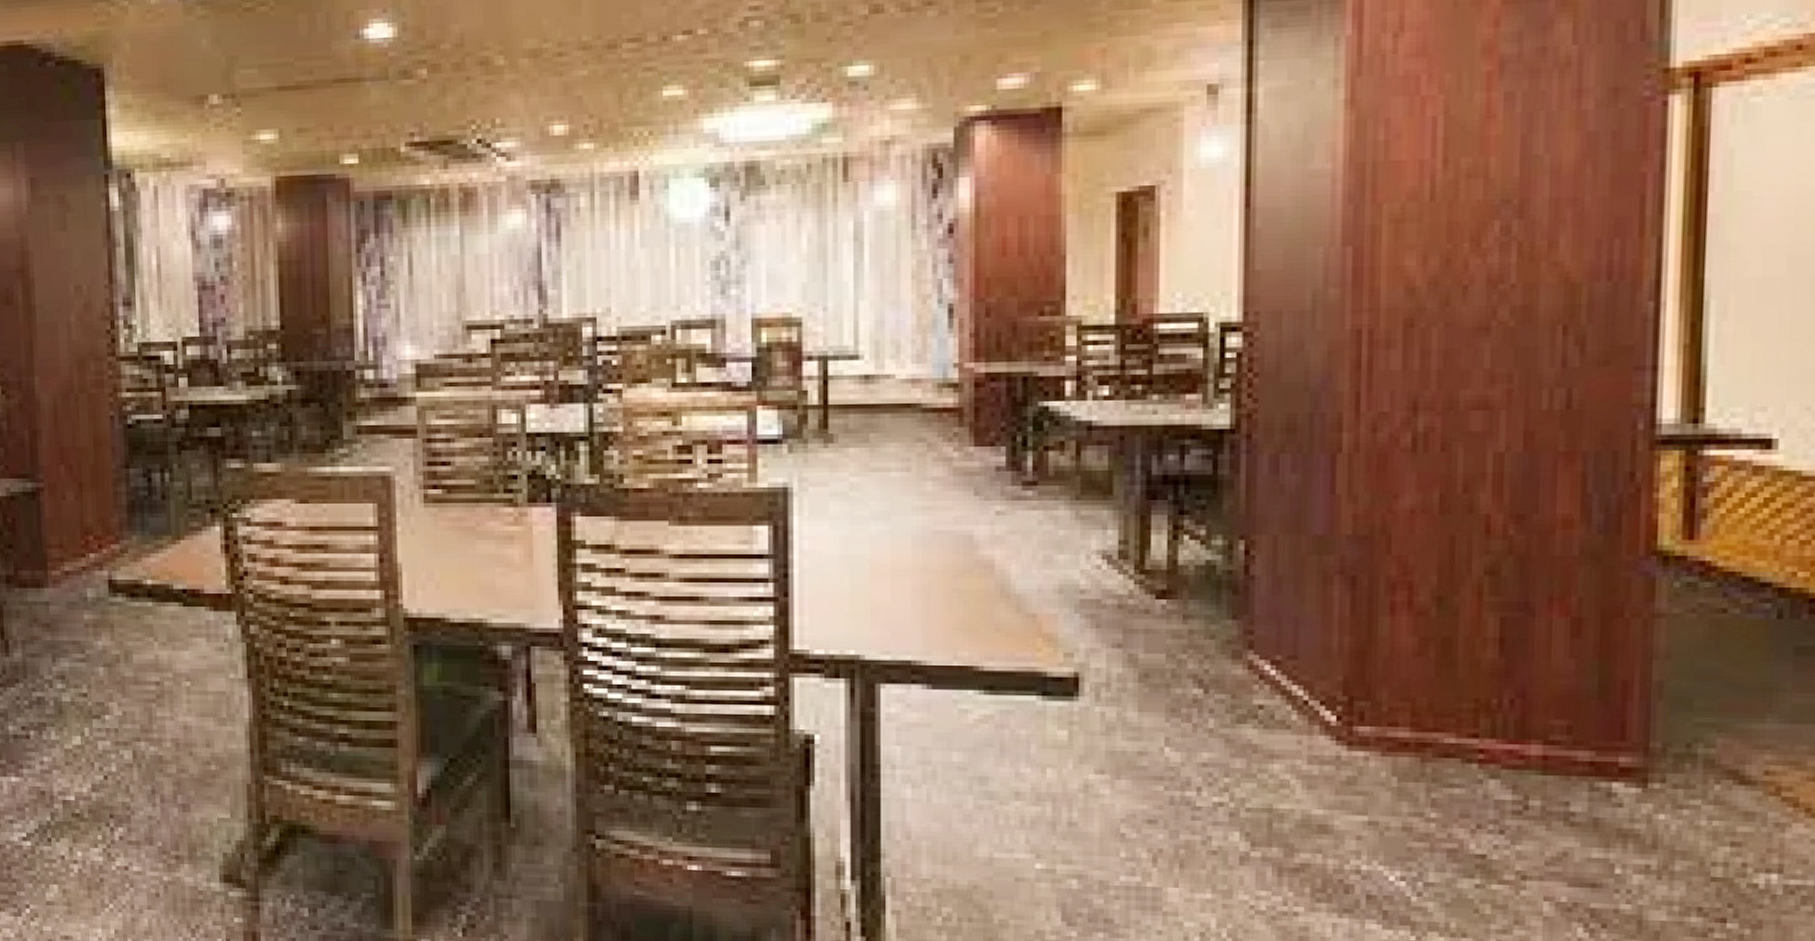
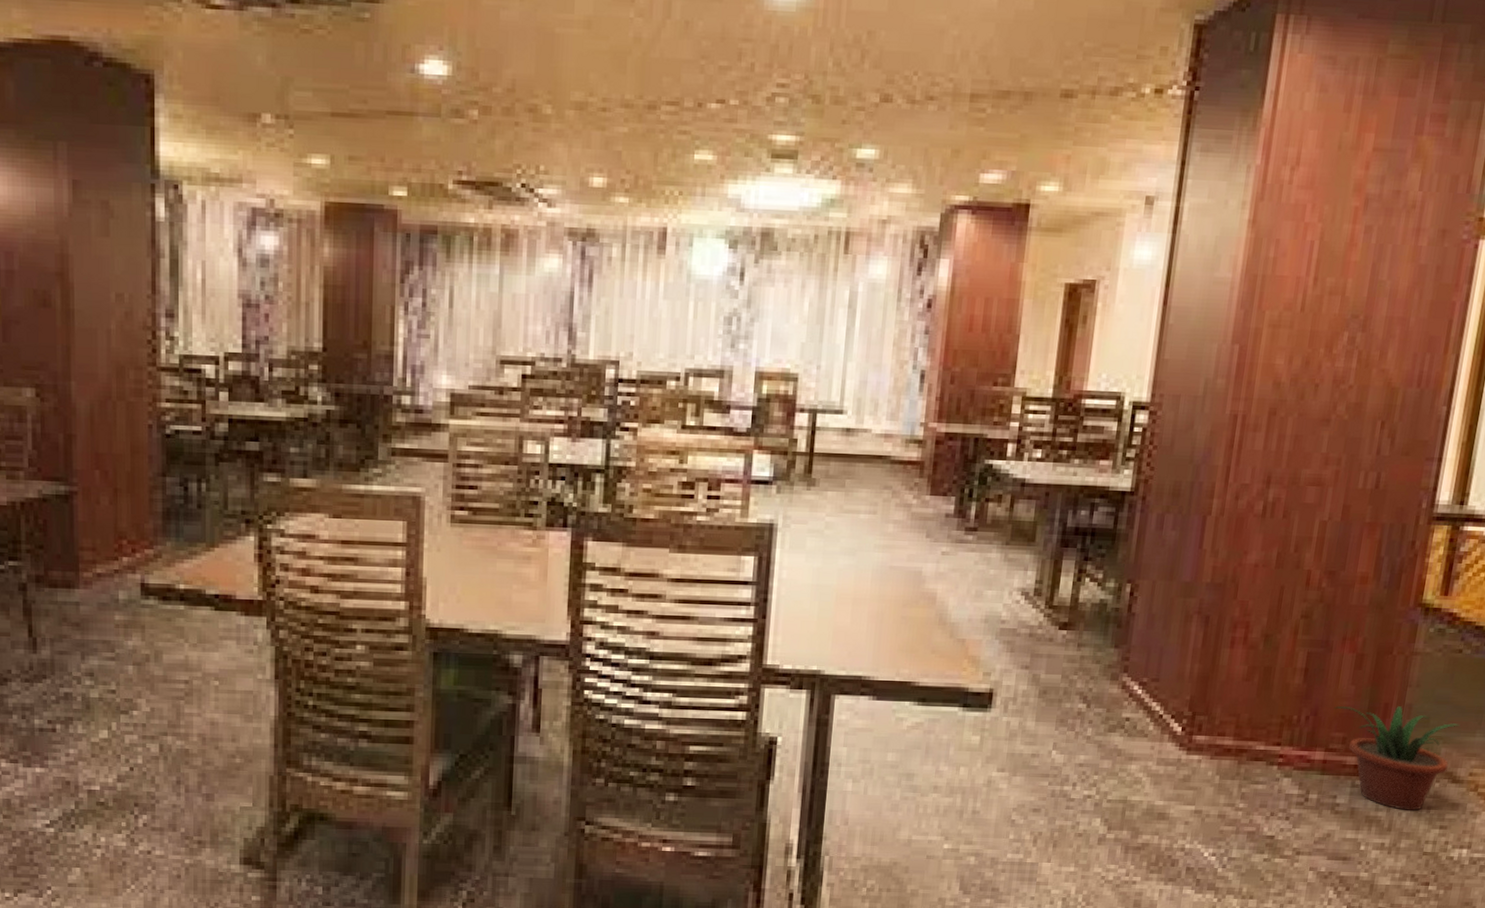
potted plant: none [1549,684,1740,823] -> present [1334,706,1460,811]

